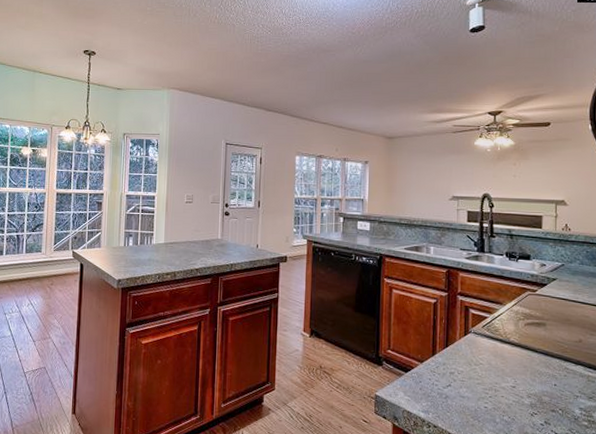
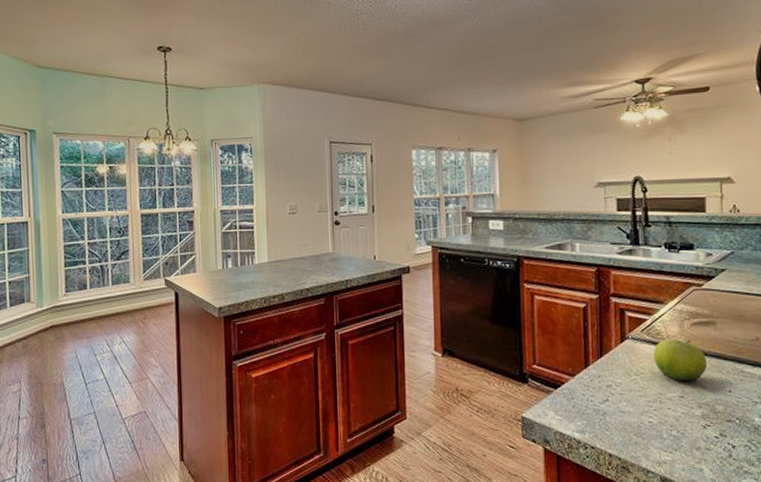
fruit: none [492,335,537,374] -> present [654,338,708,382]

